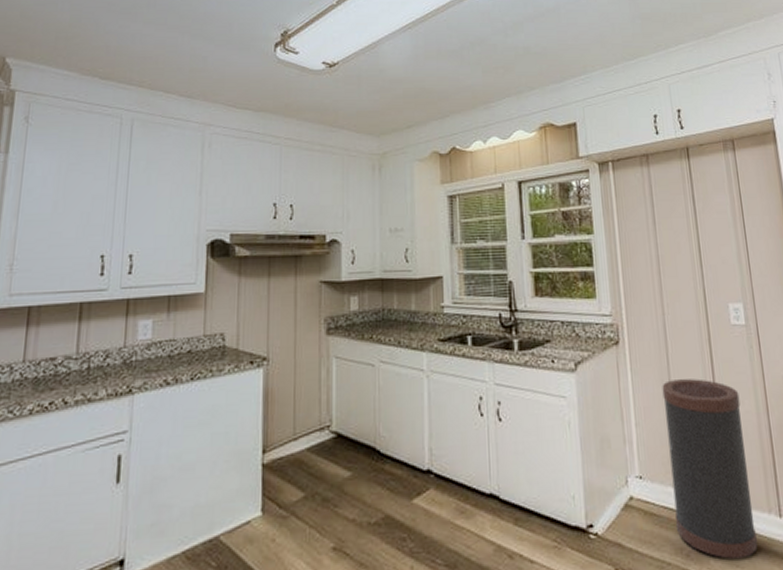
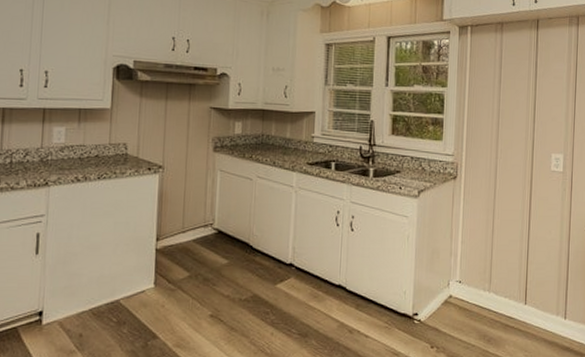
trash can: present [662,379,758,559] -> none [482,210,548,346]

